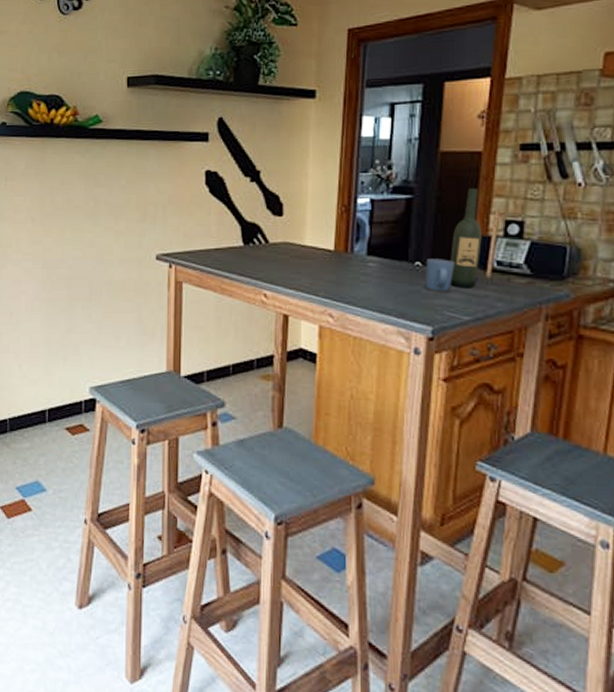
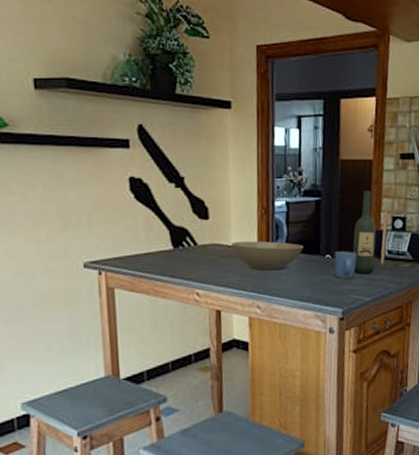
bowl: none [305,241,389,276] -> present [231,241,304,271]

